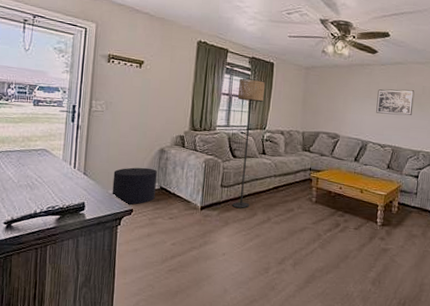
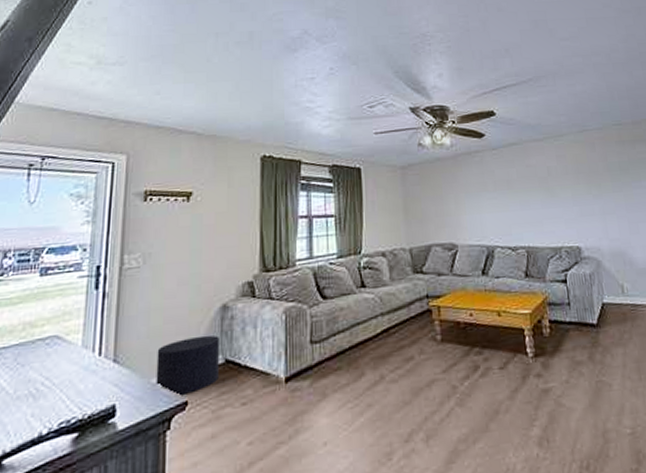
floor lamp: present [232,78,265,208] -> none [320,191,354,370]
wall art: present [376,89,415,116] -> none [494,173,542,209]

